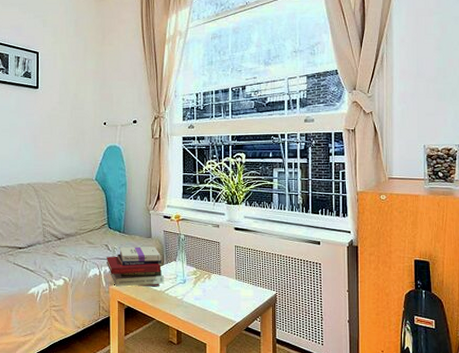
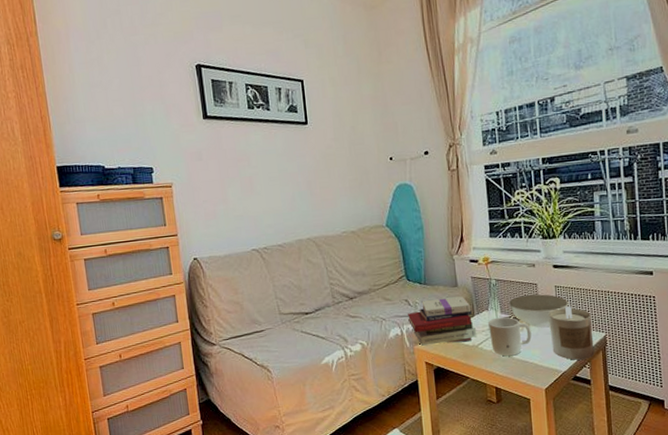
mug: none [175,268,212,304] -> present [488,316,532,357]
bowl: none [195,251,246,282] -> present [509,294,569,328]
candle: none [228,265,265,313] -> present [548,306,595,360]

